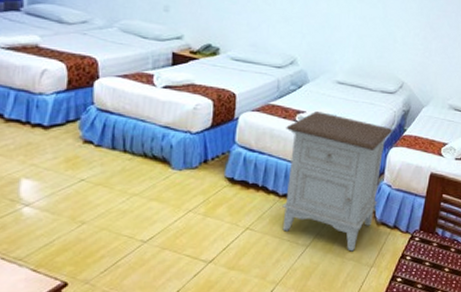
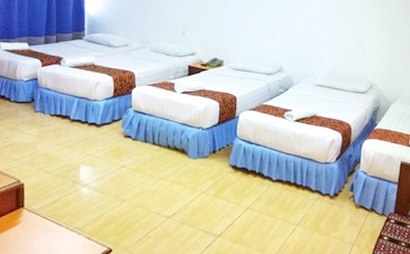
nightstand: present [282,111,392,252] -> none [275,110,365,231]

